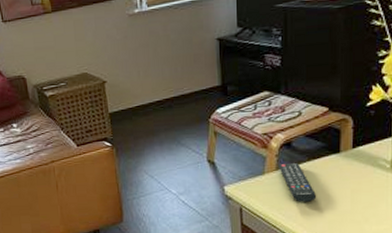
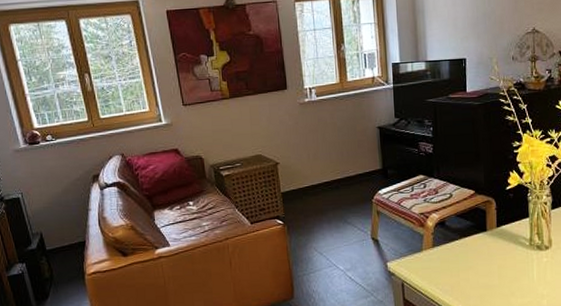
remote control: present [278,163,316,202] -> none [434,241,468,277]

